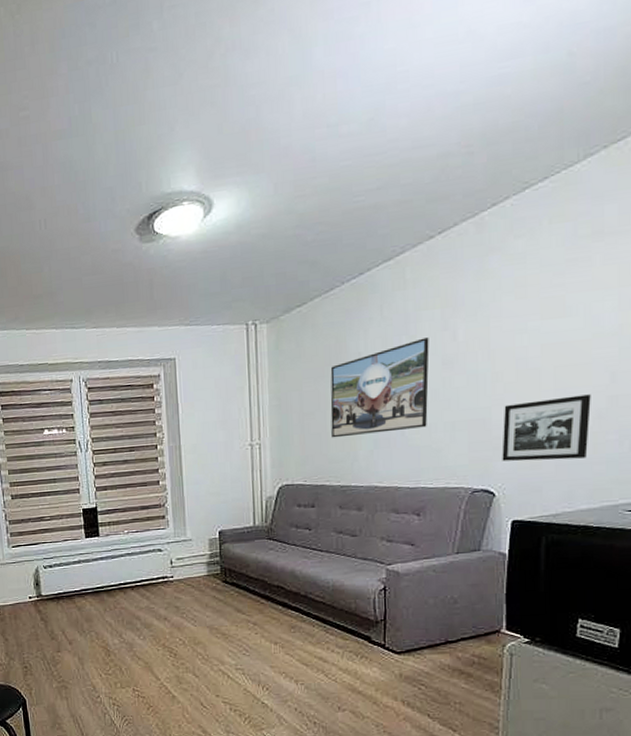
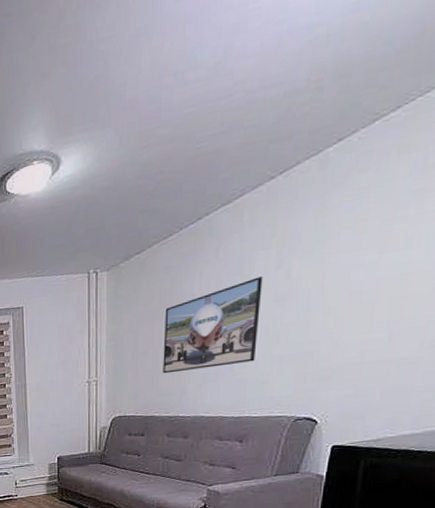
picture frame: present [502,394,591,461] -> none [327,324,425,391]

